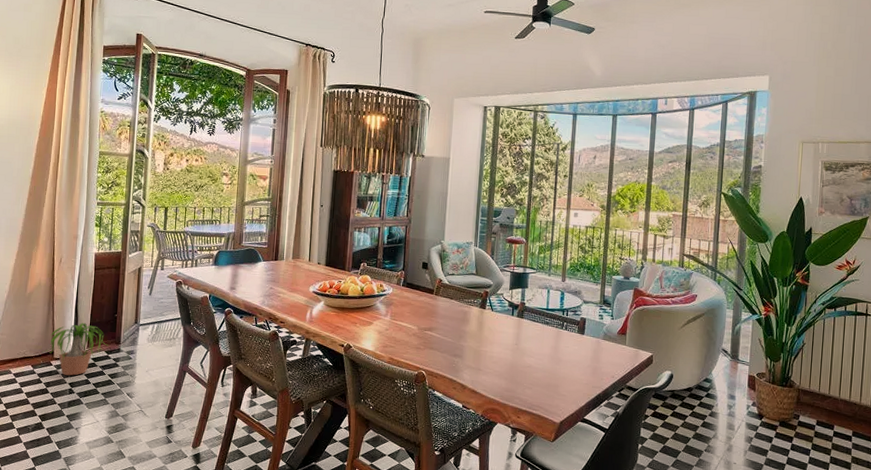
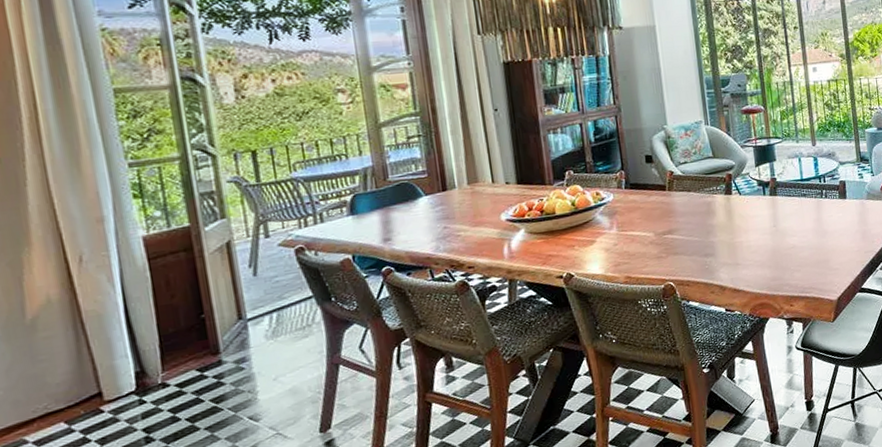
potted plant: present [45,323,109,376] -> none [84,338,201,421]

